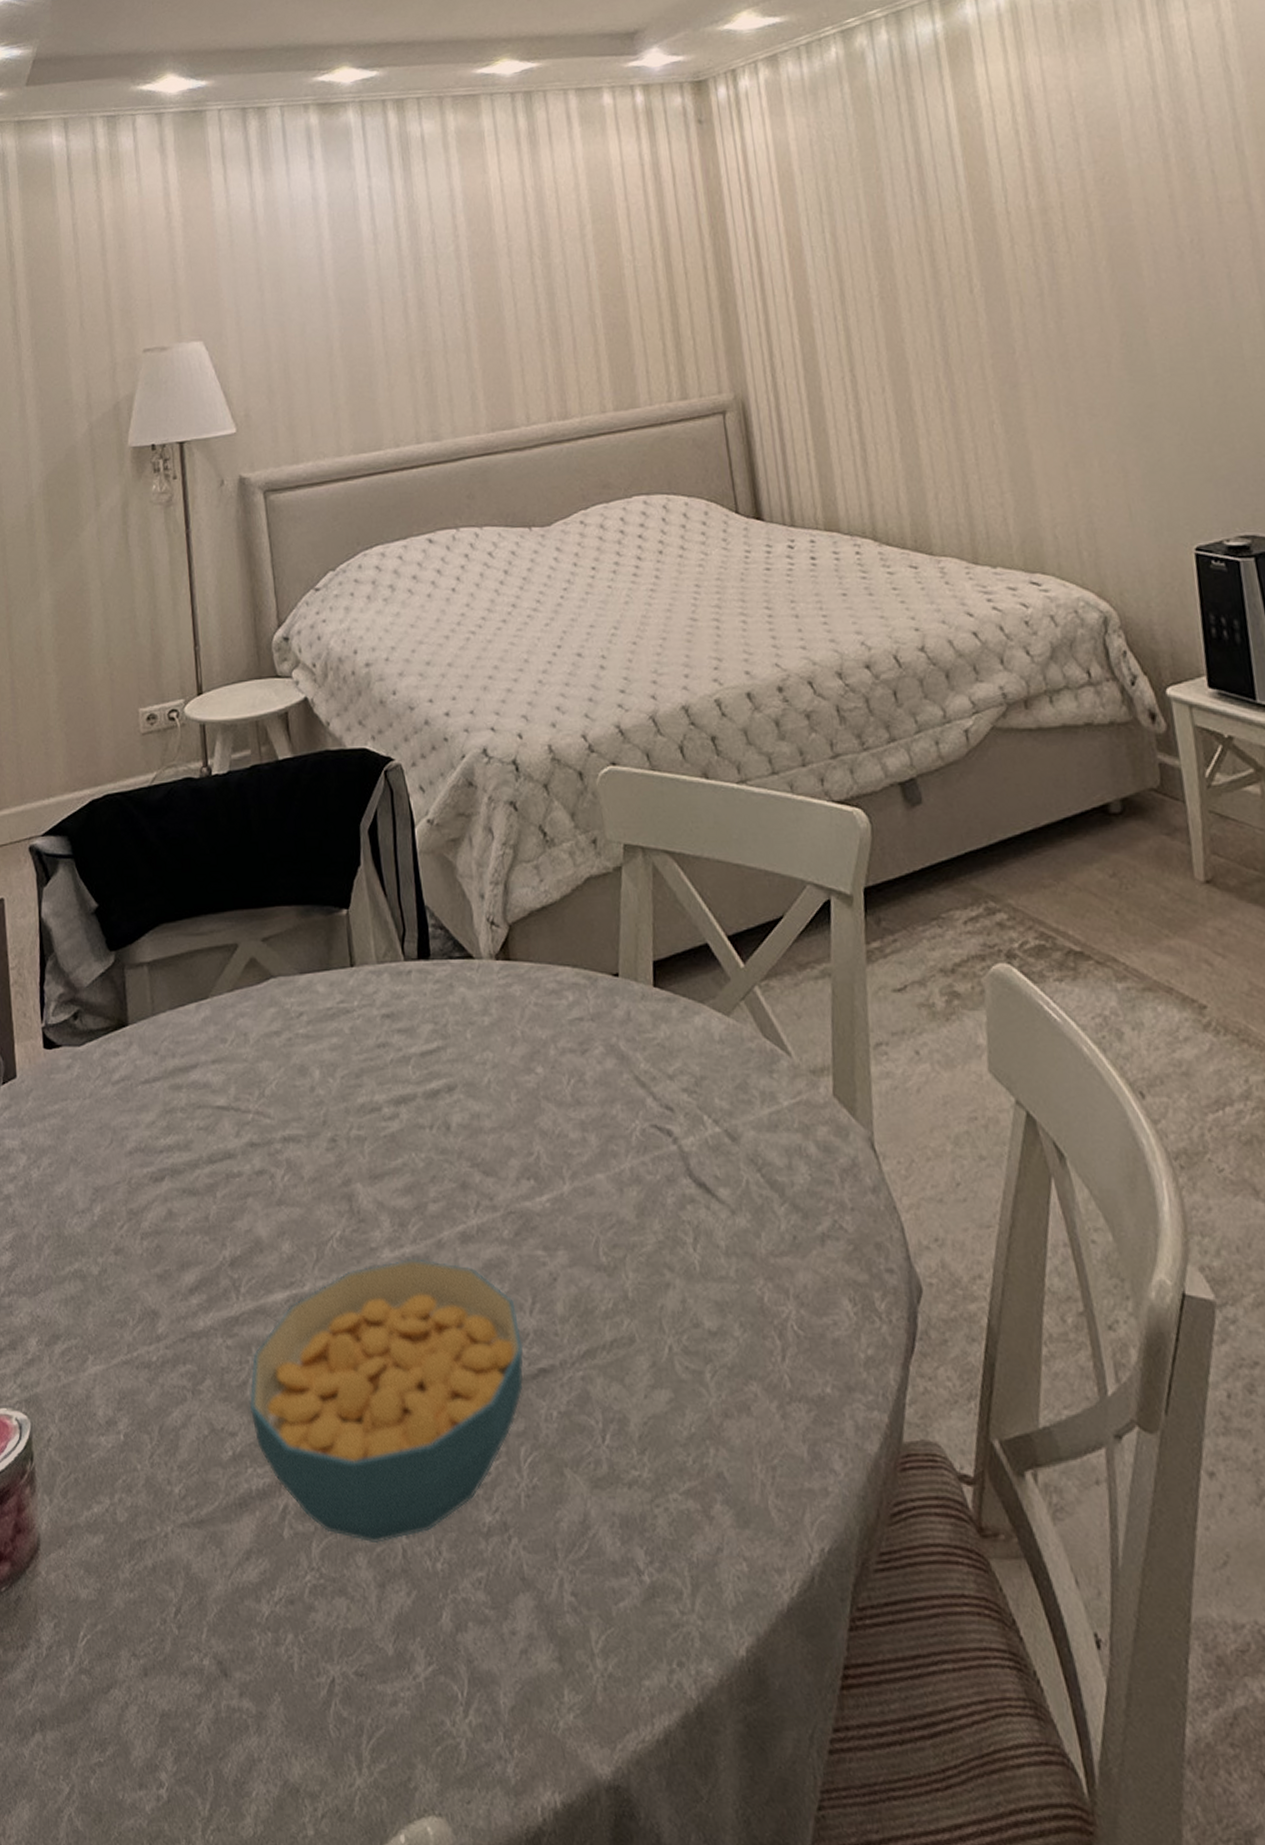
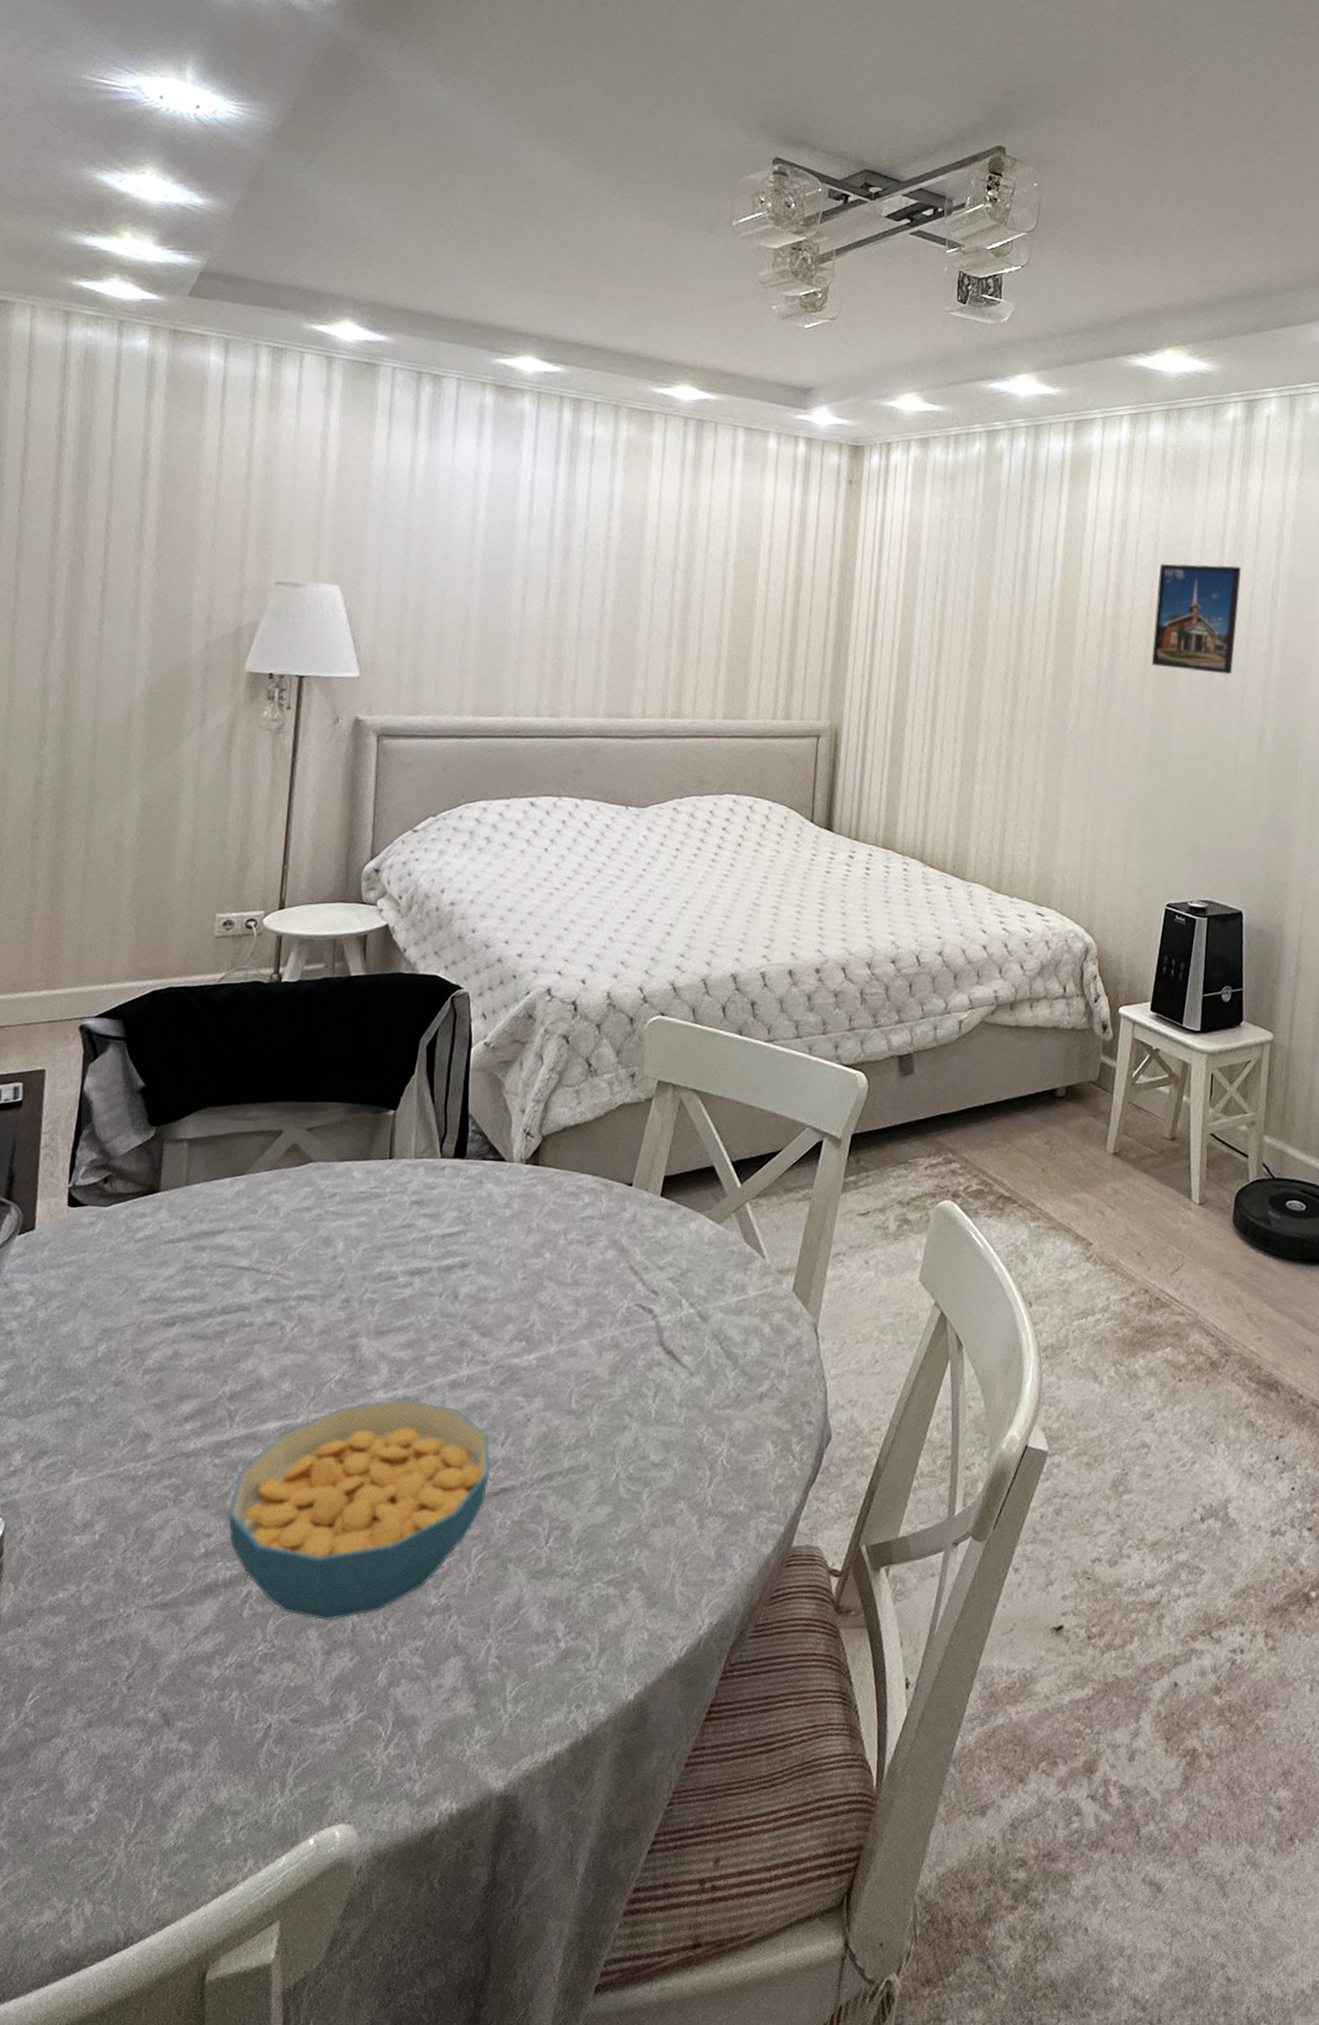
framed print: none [1083,118,1208,258] -> present [1151,563,1241,675]

